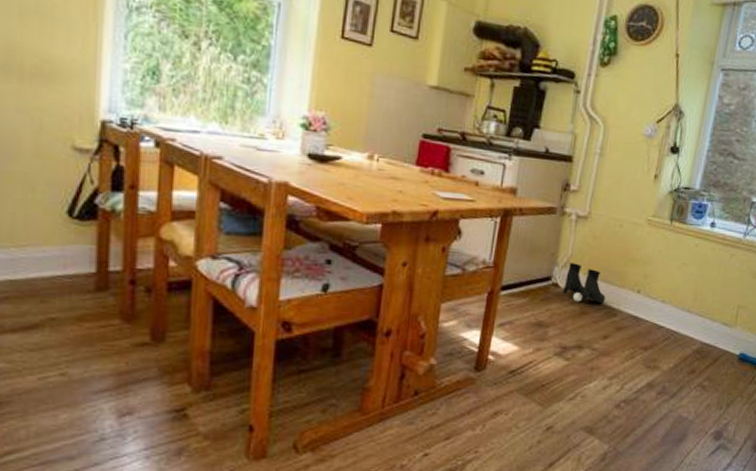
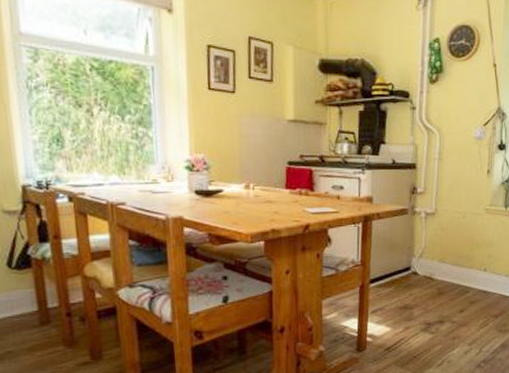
boots: present [563,263,606,304] -> none [422,253,458,285]

